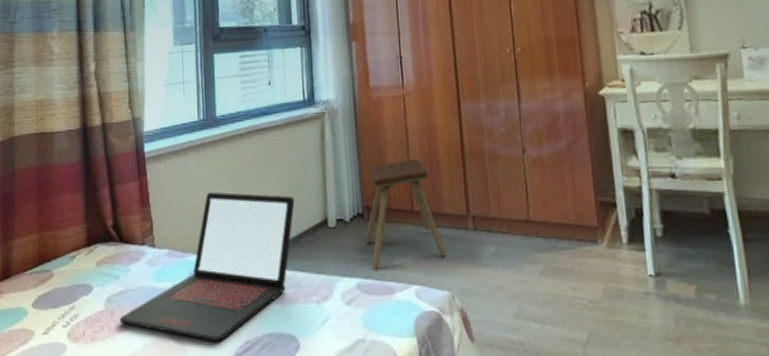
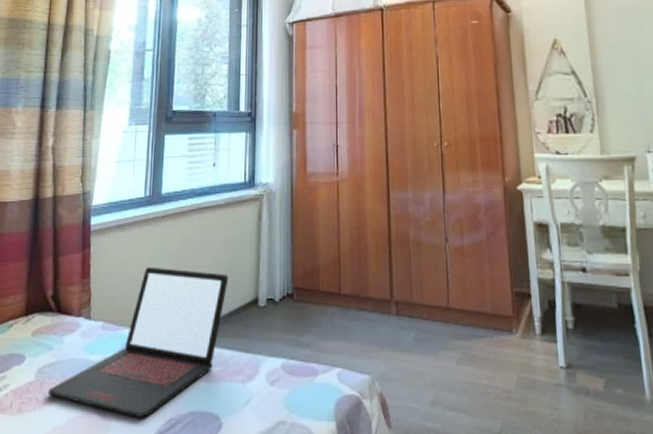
music stool: present [364,159,447,271] -> none [292,243,369,352]

